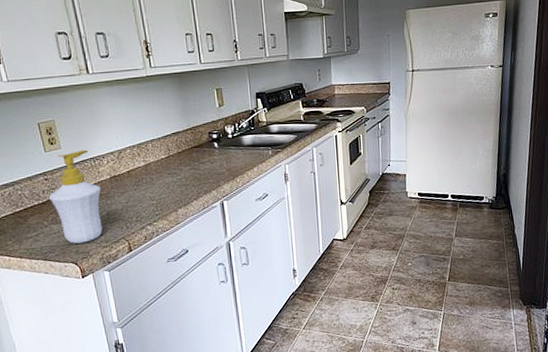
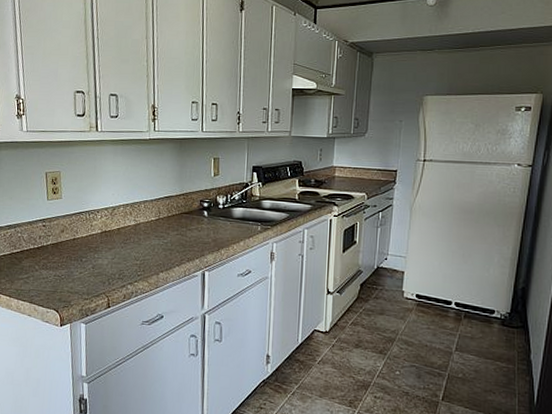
soap bottle: present [49,150,103,244] -> none [44,202,91,292]

